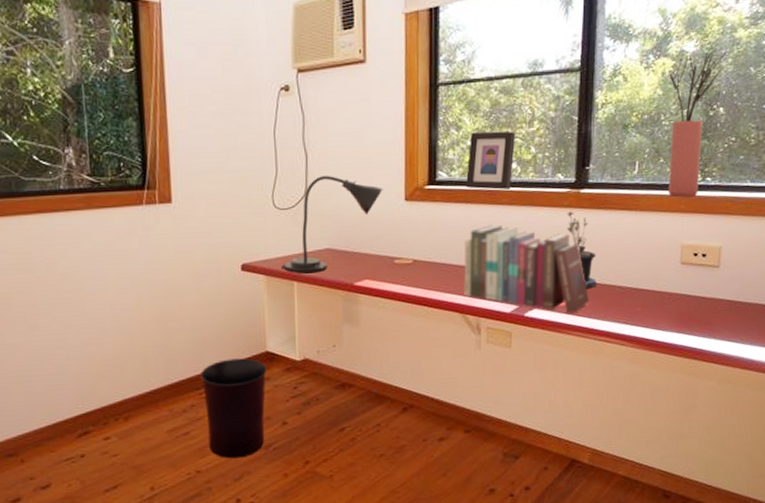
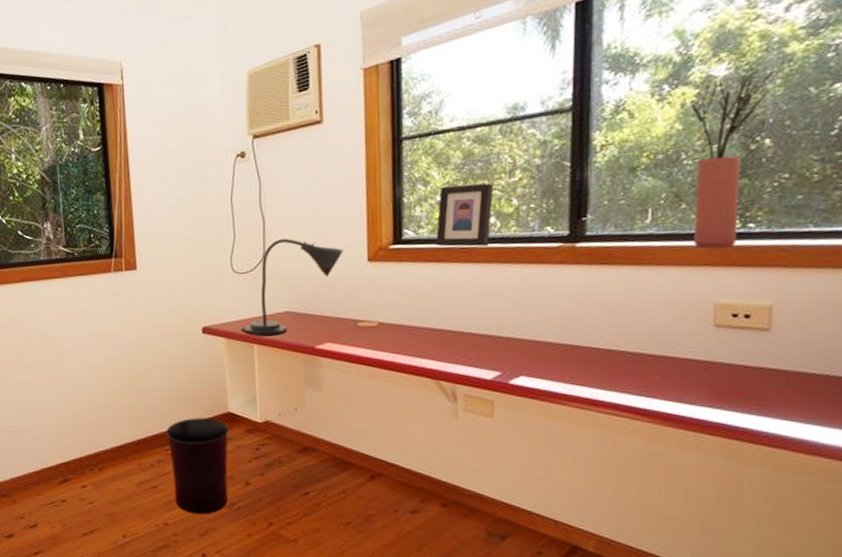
books: present [463,225,589,312] -> none [435,285,590,381]
potted plant: present [567,210,598,289] -> none [559,267,601,355]

